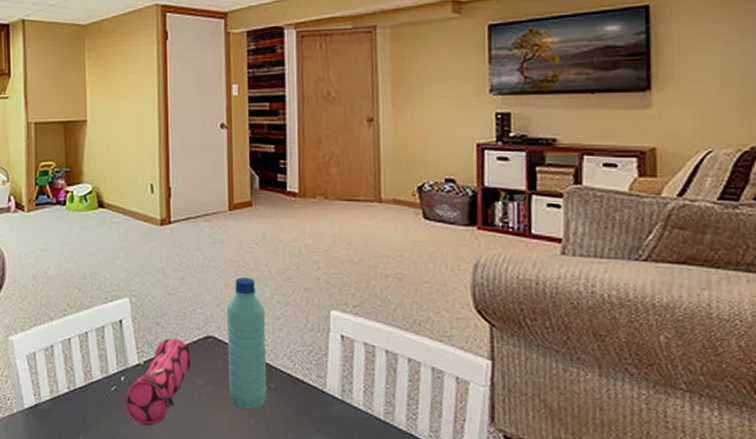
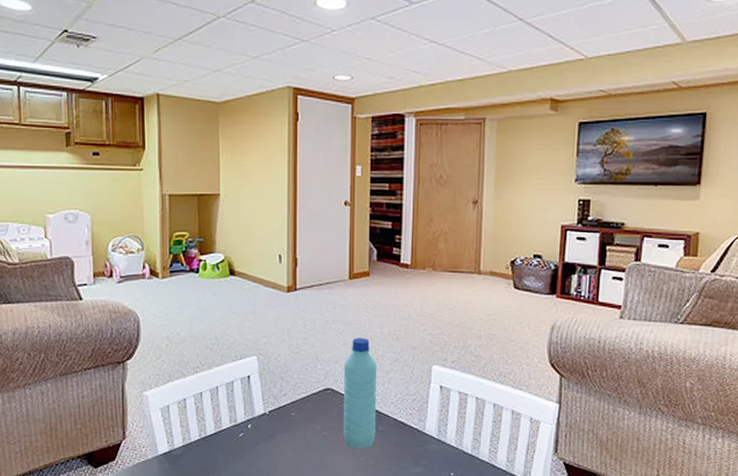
pencil case: present [125,338,191,425] -> none [251,390,311,465]

